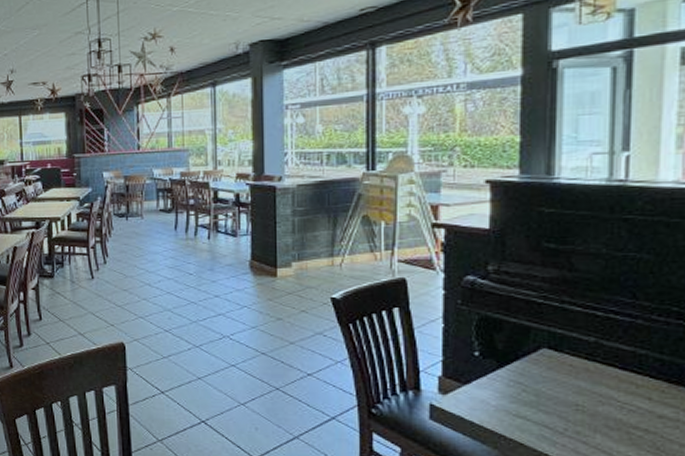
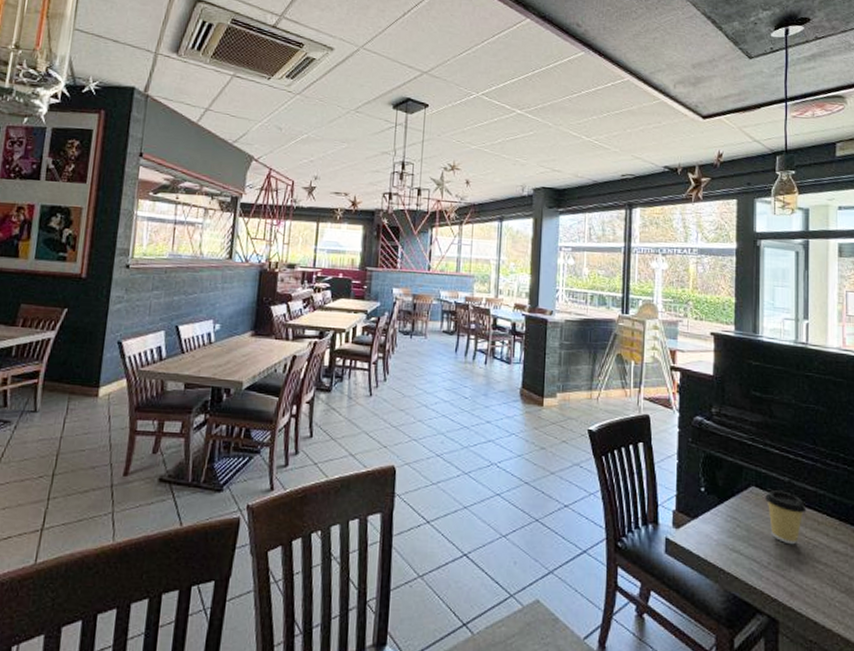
coffee cup: none [561,352,620,410] -> present [765,490,807,545]

